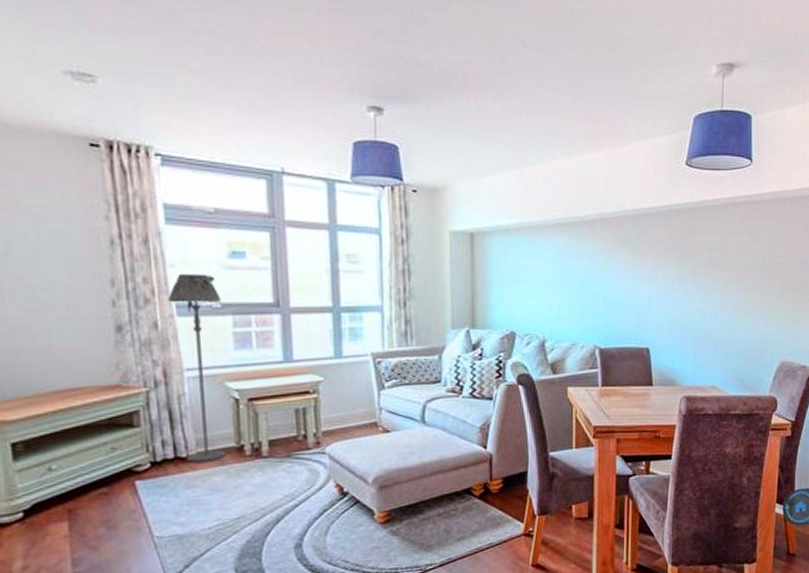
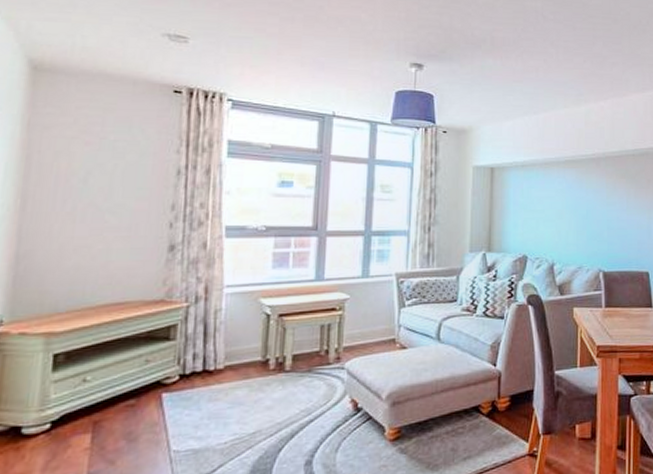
floor lamp: present [167,274,226,462] -> none [214,201,266,376]

